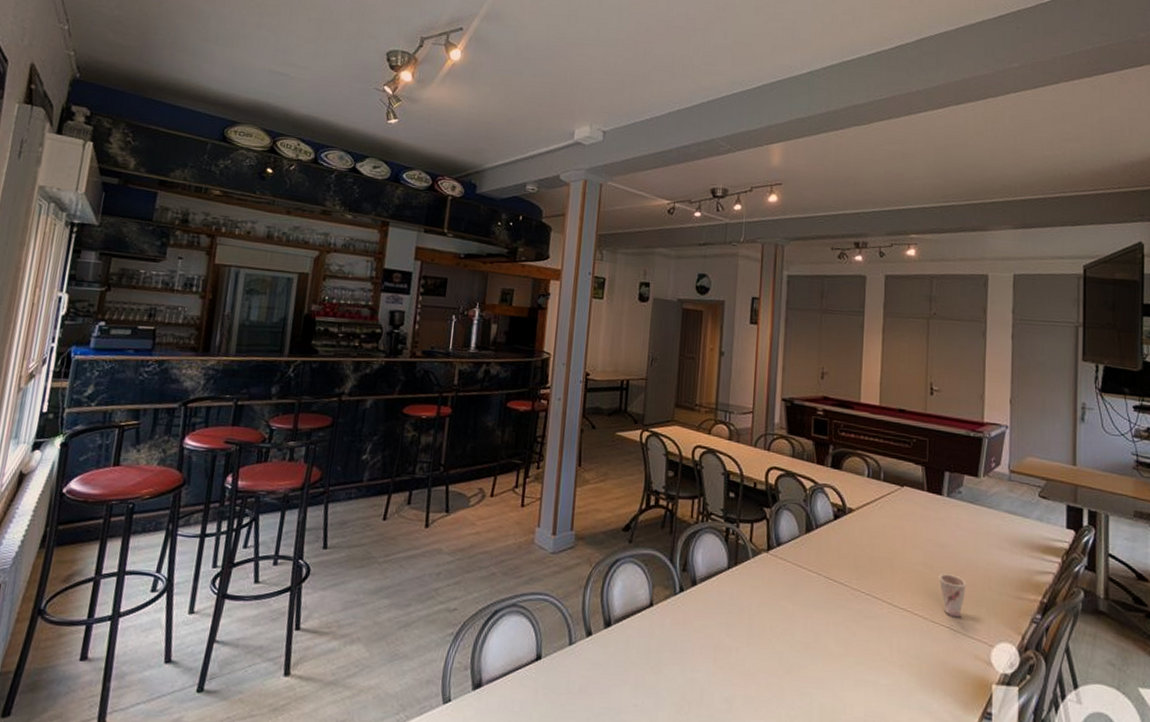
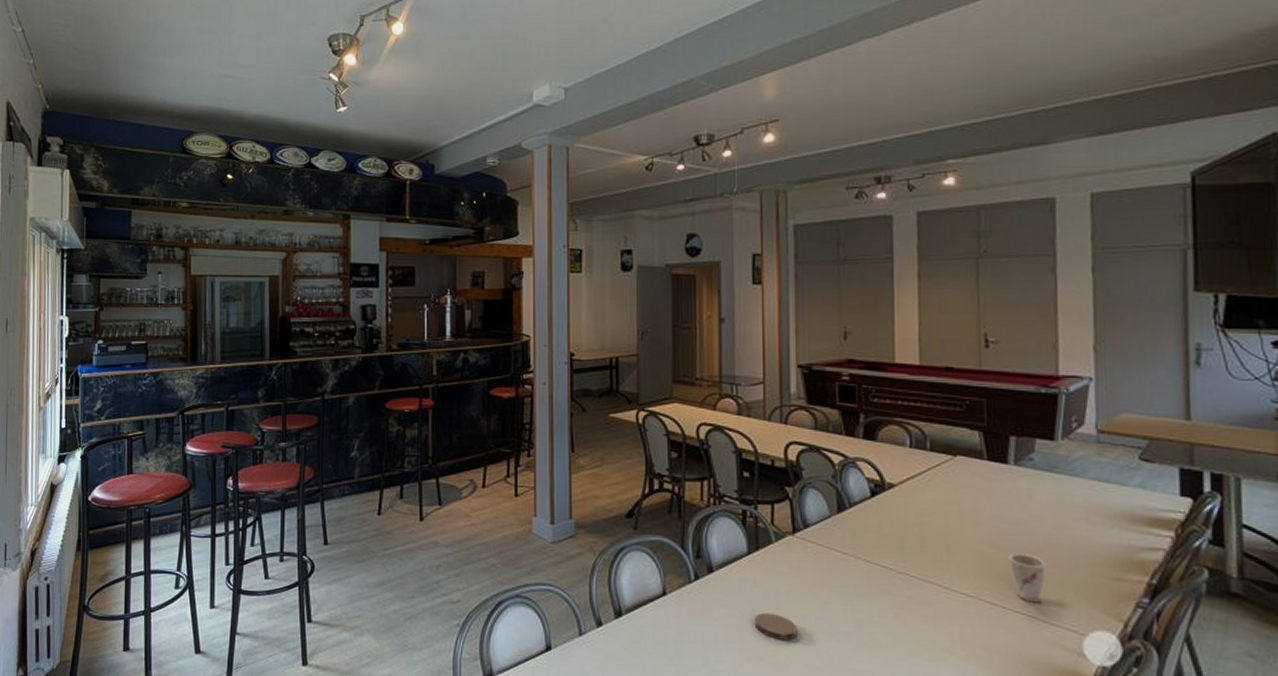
coaster: none [728,624,765,650] -> present [754,612,797,641]

